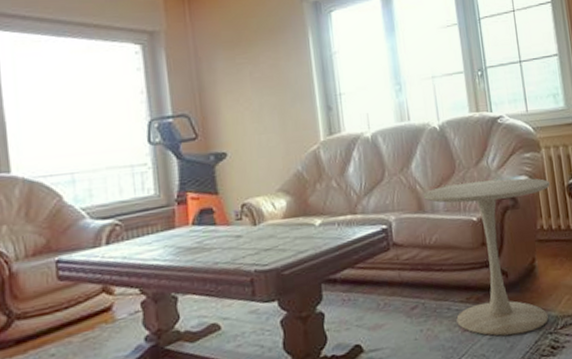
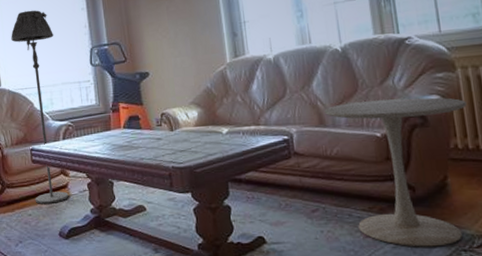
floor lamp: none [29,67,114,338] -> present [11,10,69,204]

